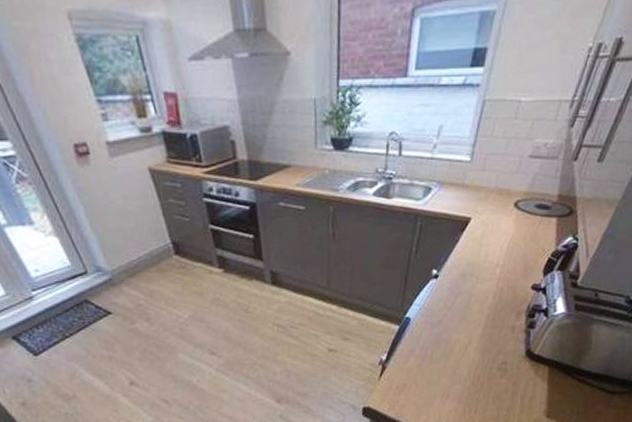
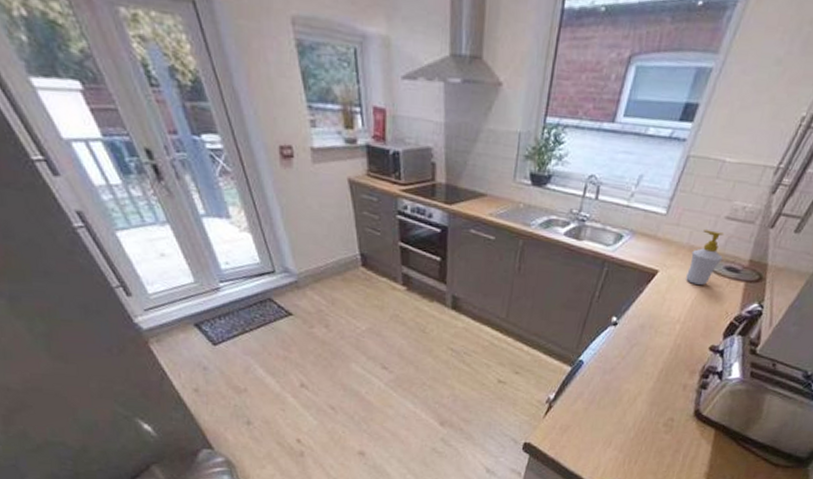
soap bottle: none [499,171,532,226] -> present [686,229,725,285]

